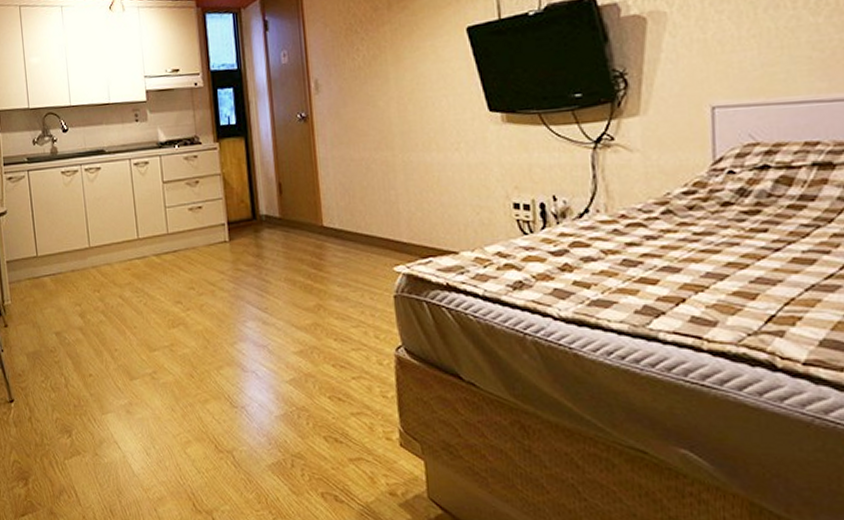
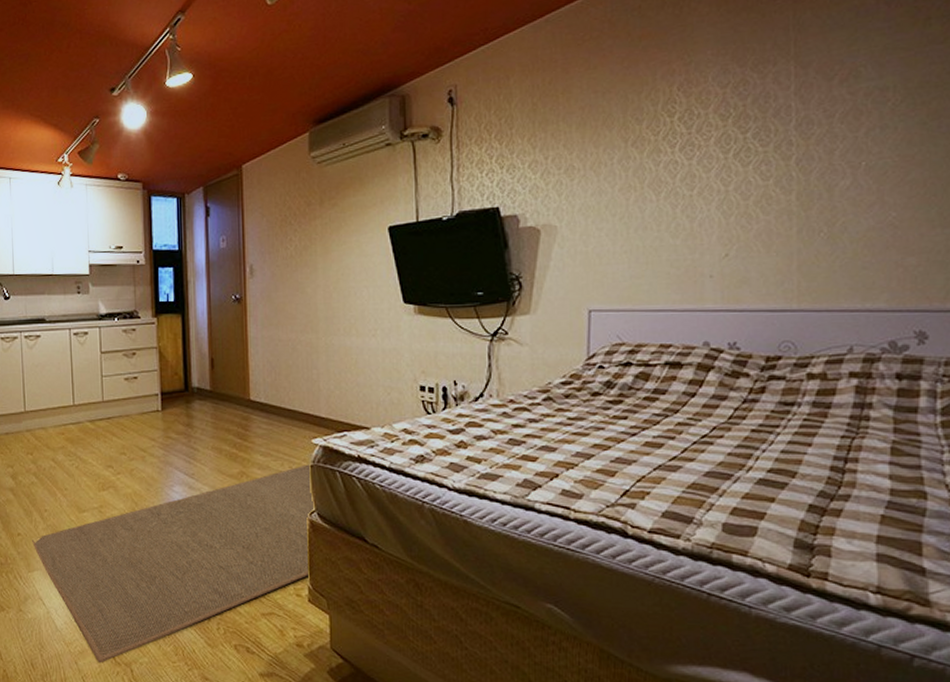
rug: none [104,295,400,511] -> present [32,464,313,663]

